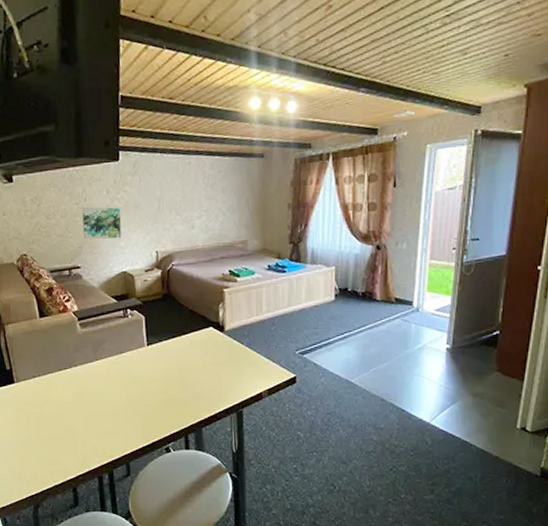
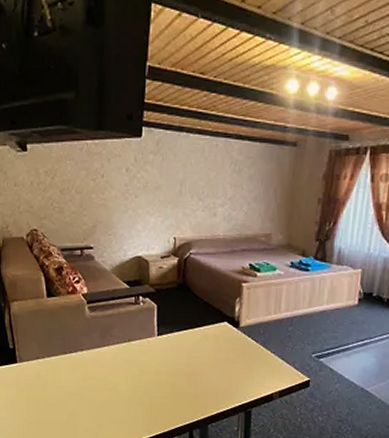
wall art: present [82,206,122,240] -> none [98,183,140,221]

